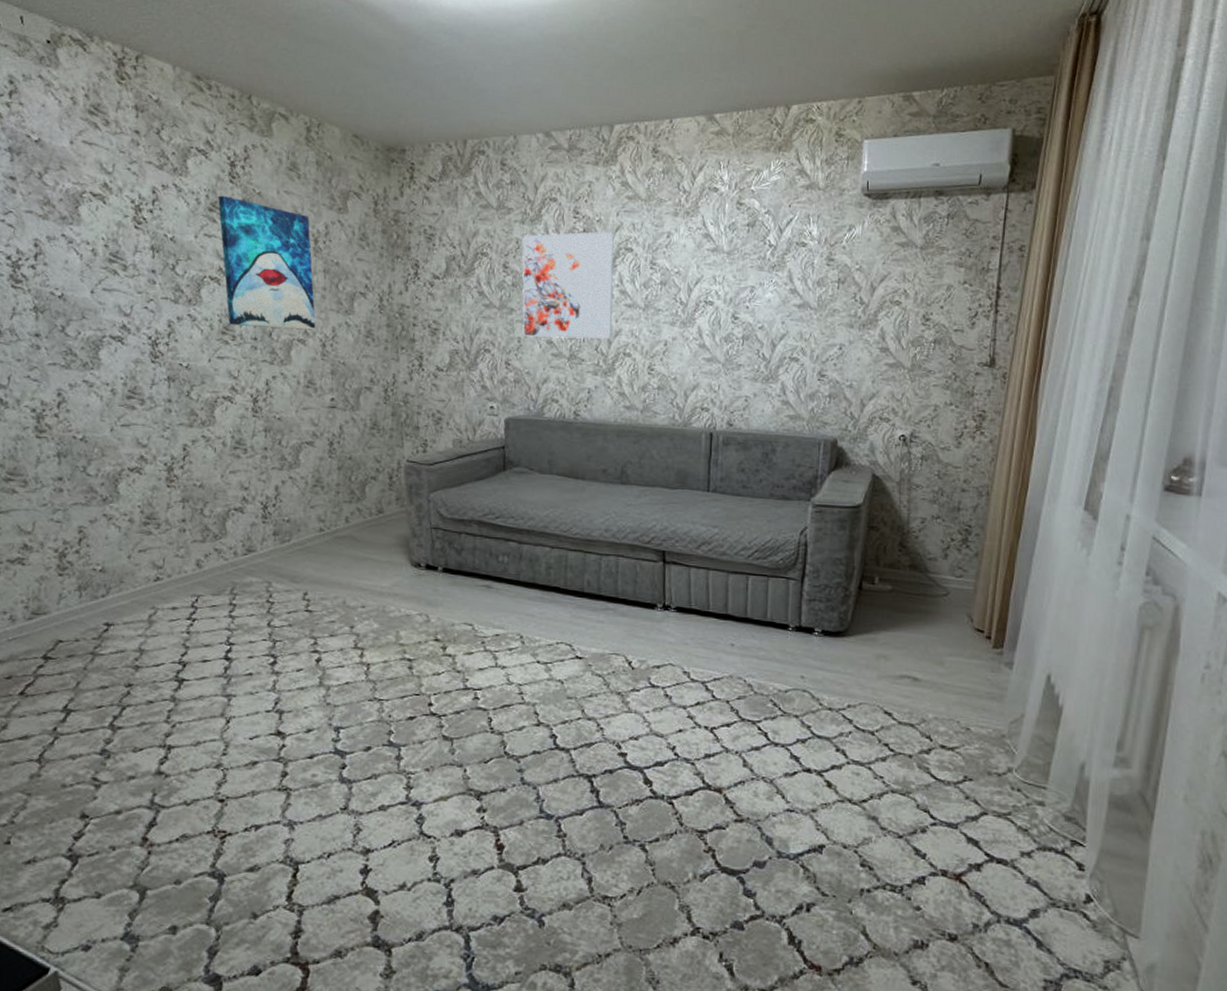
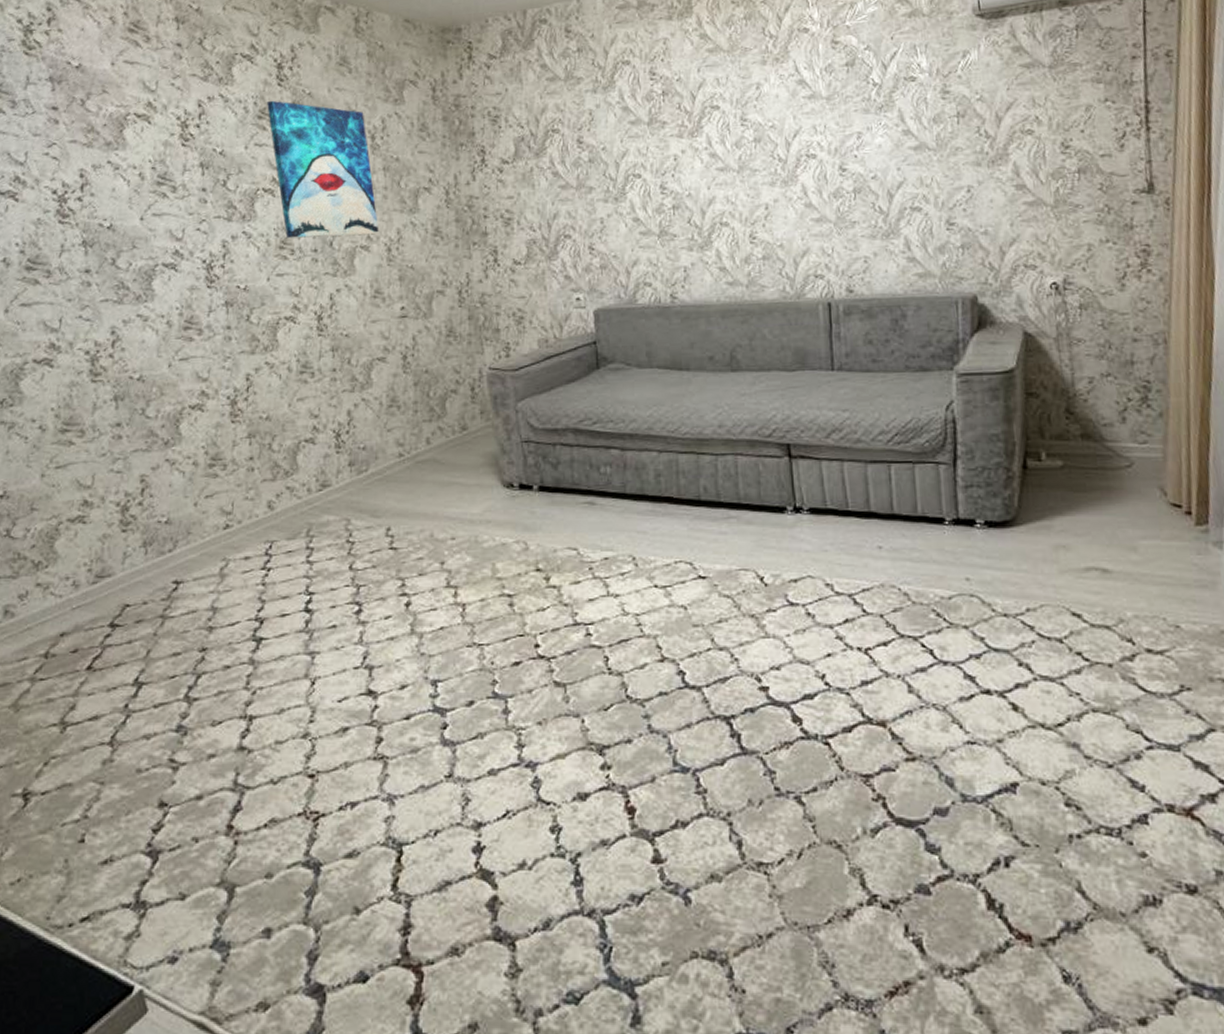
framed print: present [522,231,614,339] -> none [596,89,705,217]

